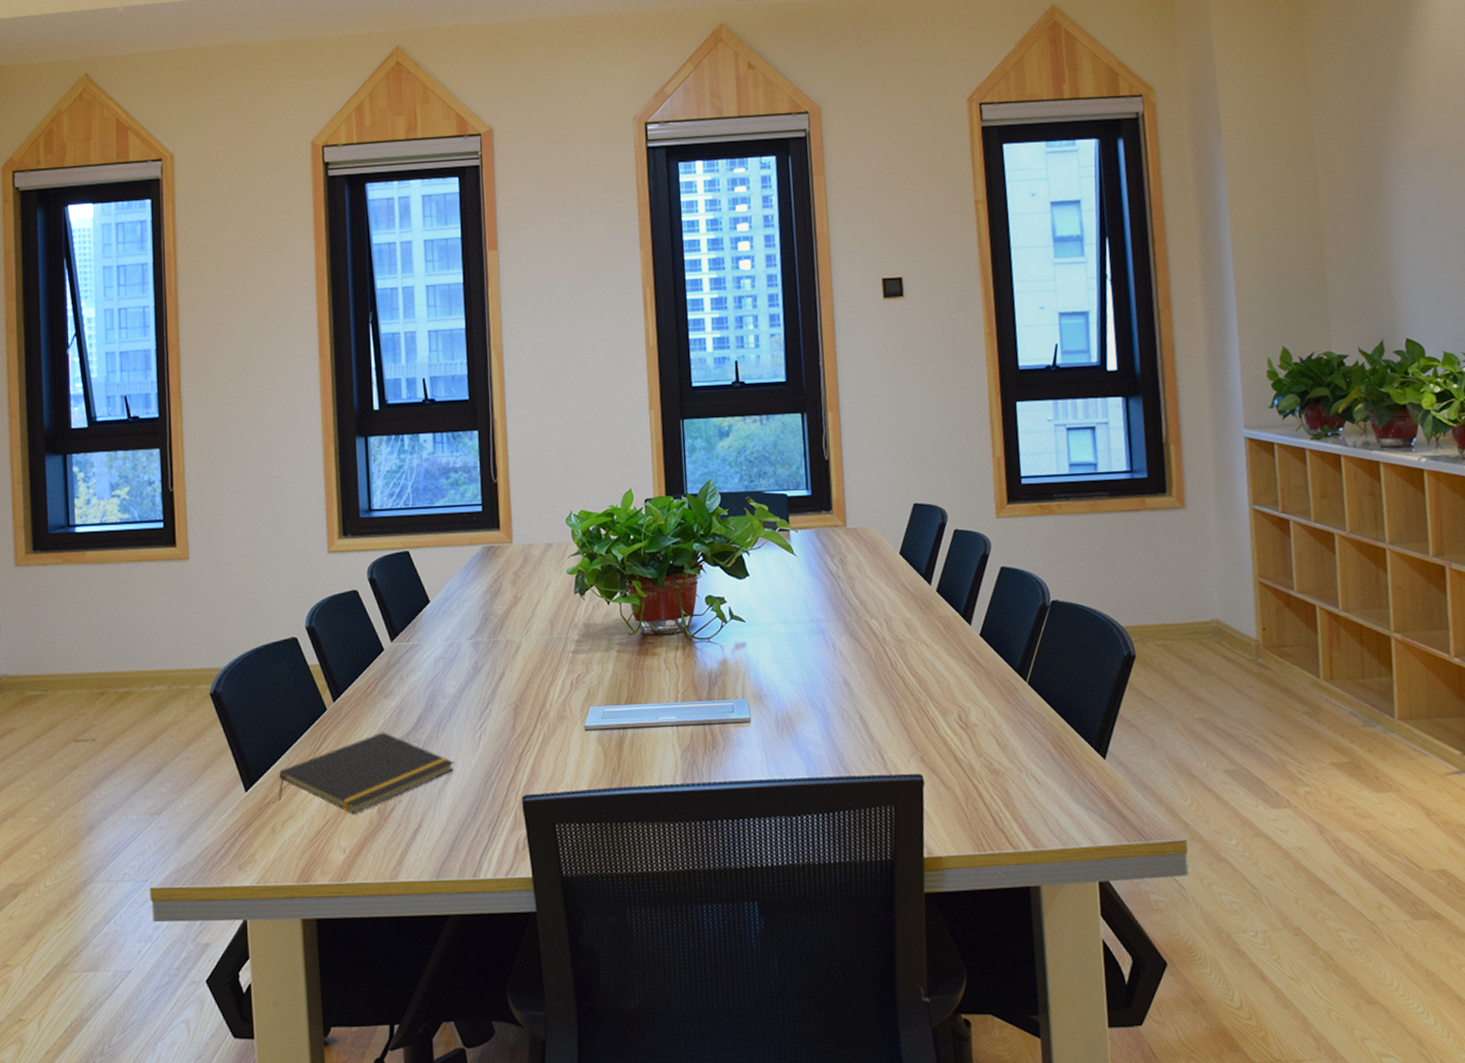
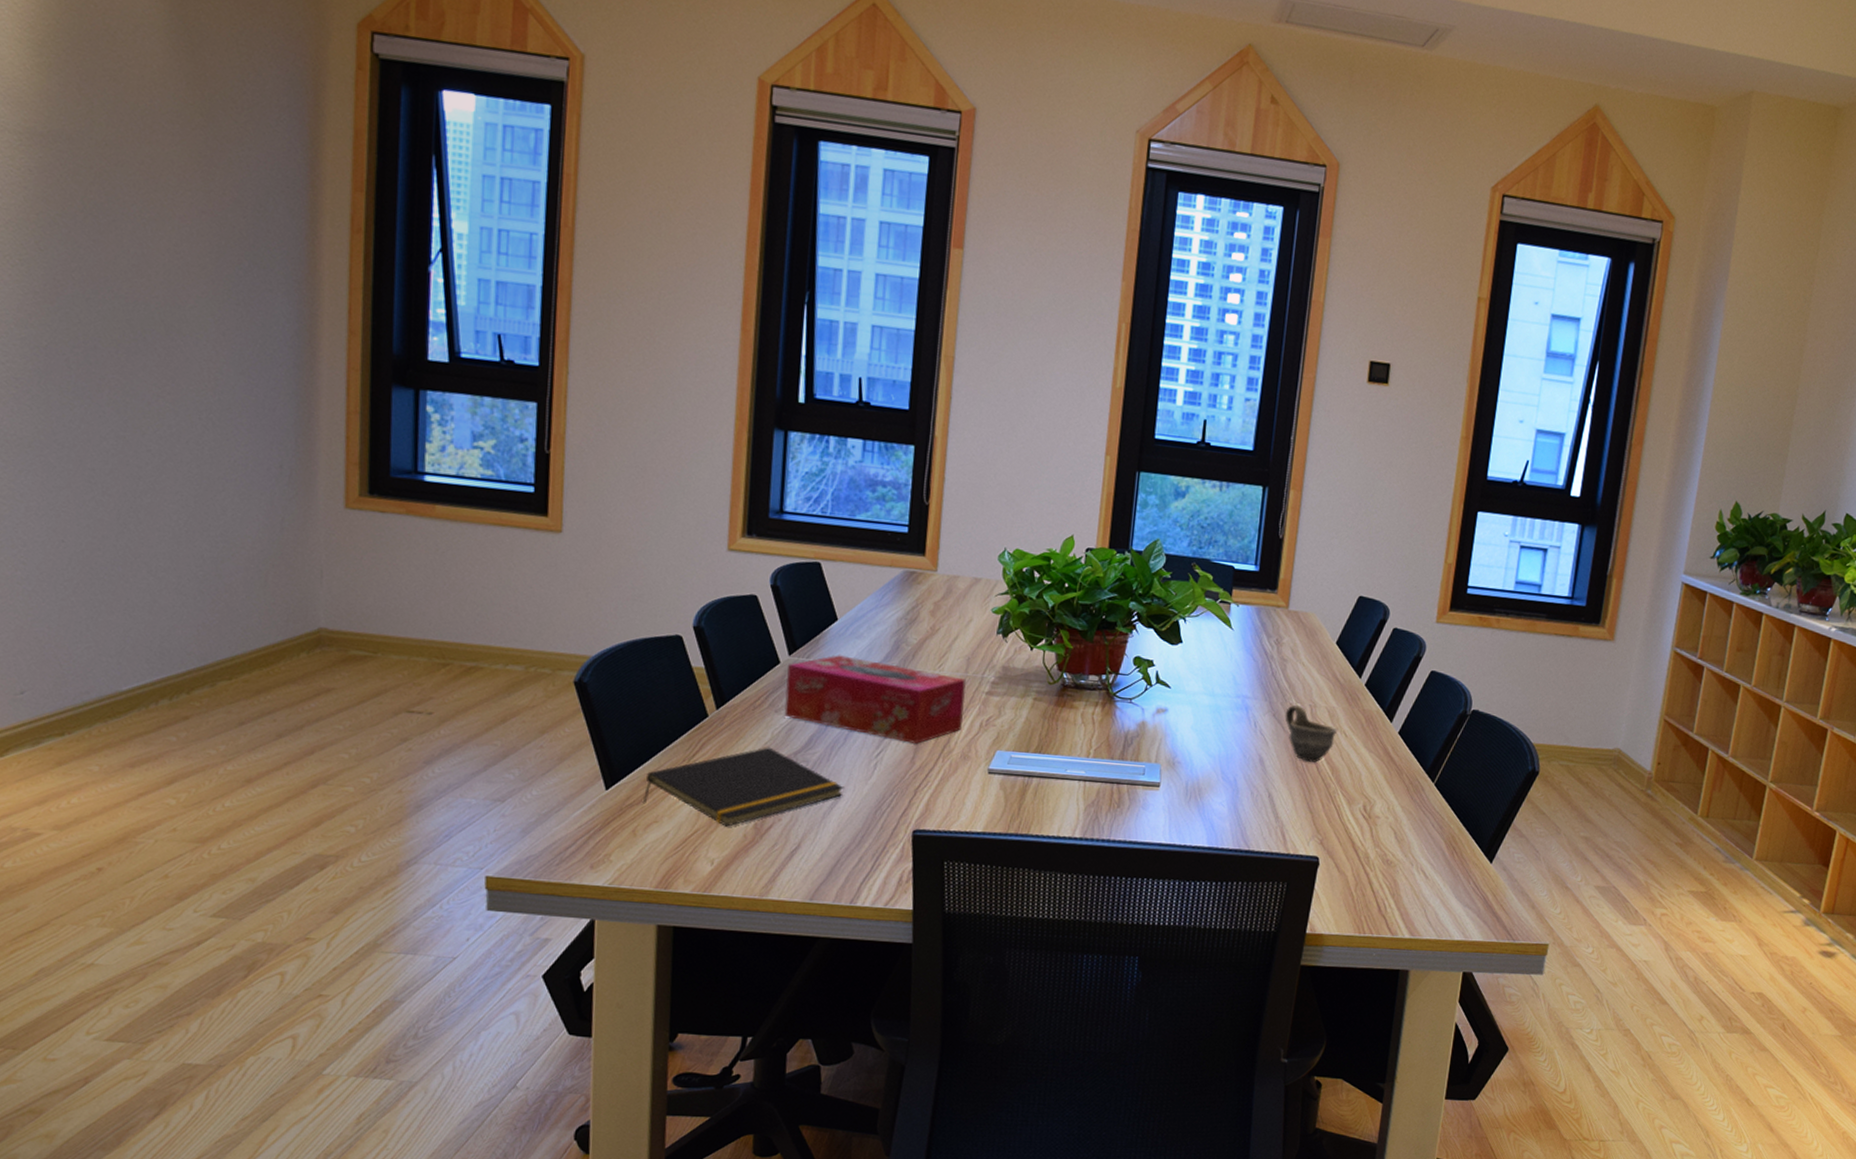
tissue box: none [391,635,554,710] -> present [784,655,967,744]
cup: none [861,620,917,677] -> present [1285,704,1337,763]

